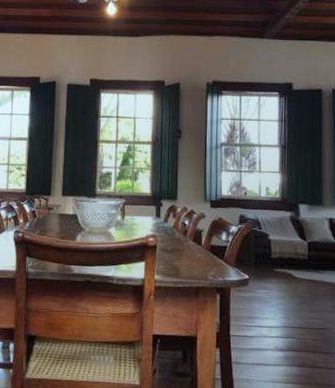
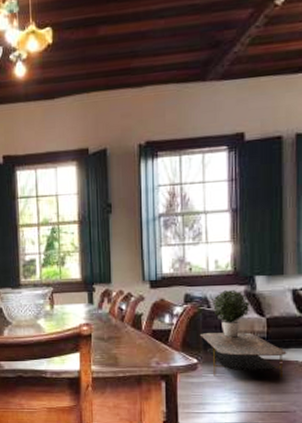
coffee table: none [252,252,325,297] -> present [201,332,287,378]
potted plant: none [262,215,295,258] -> present [212,290,251,338]

